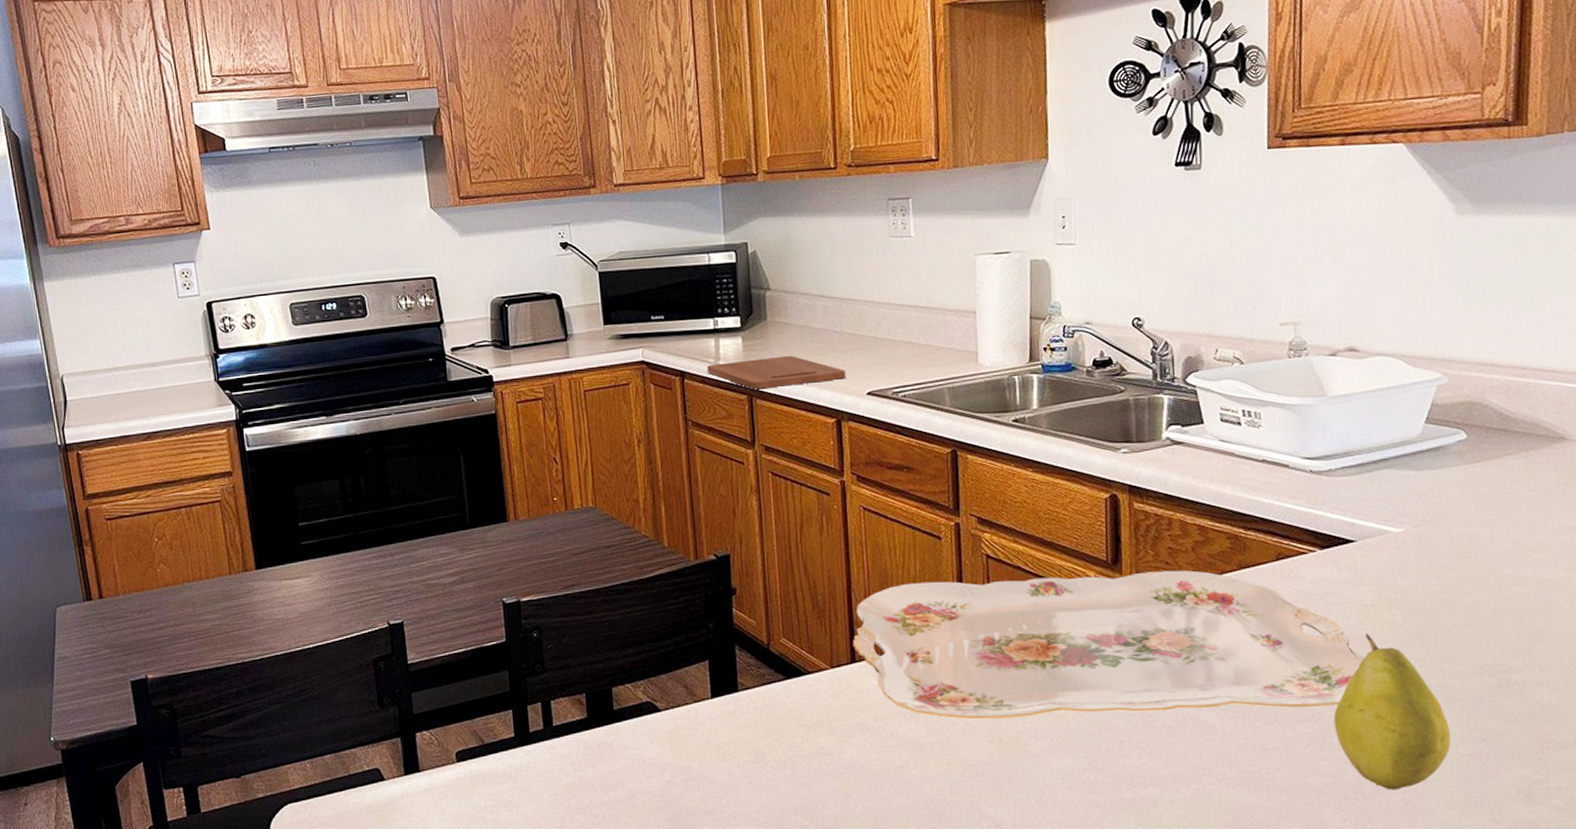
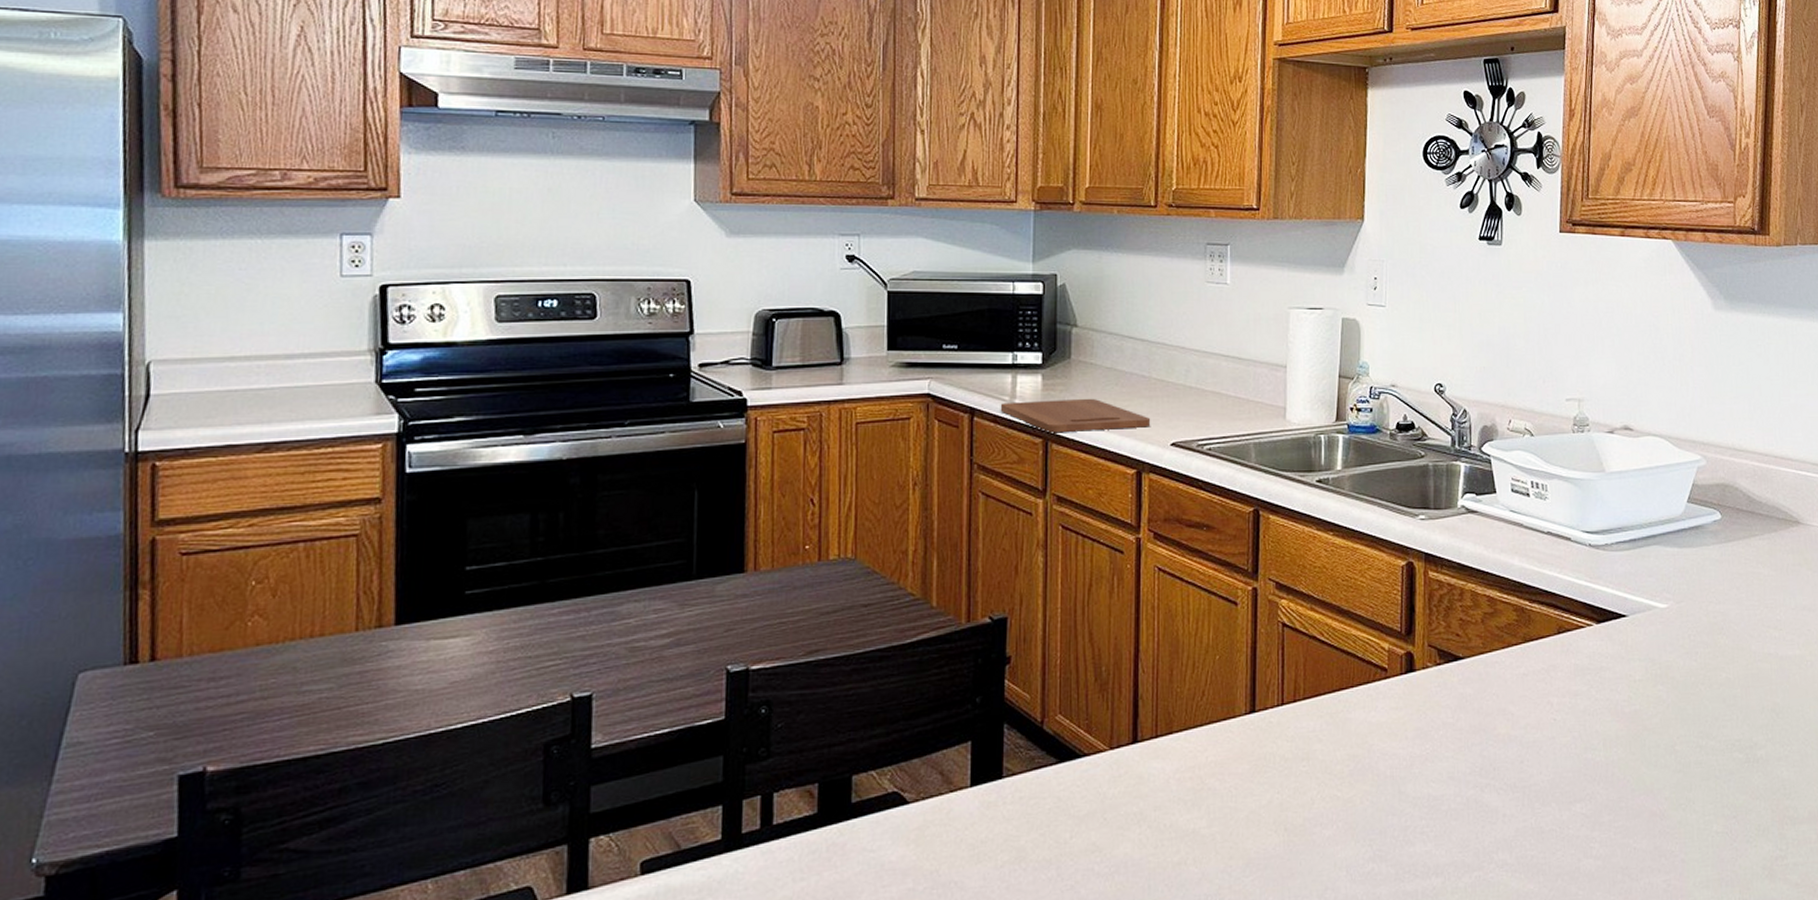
serving tray: present [852,570,1365,720] -> none [1136,642,1633,806]
fruit: present [1333,633,1451,790] -> none [1605,709,1707,872]

